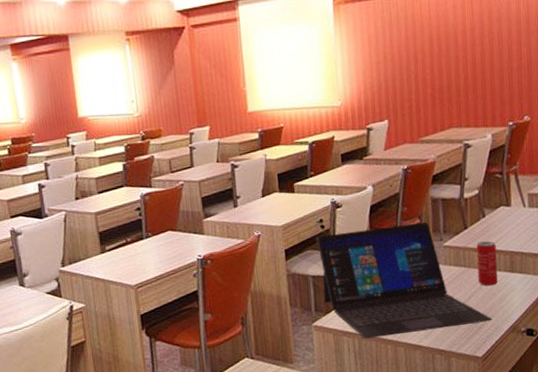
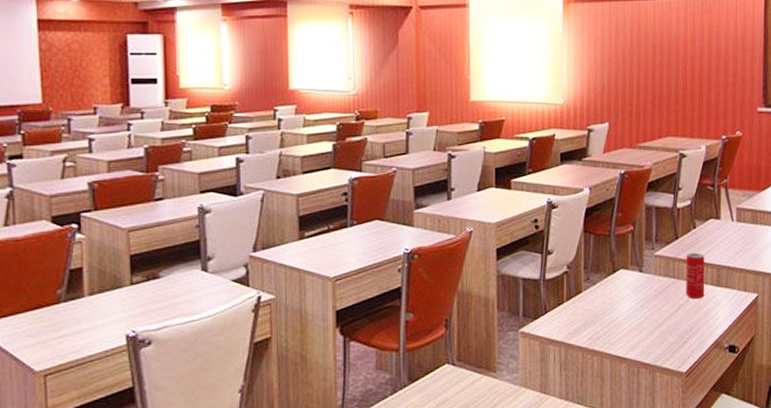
laptop: present [316,221,493,339] -> none [530,229,698,348]

